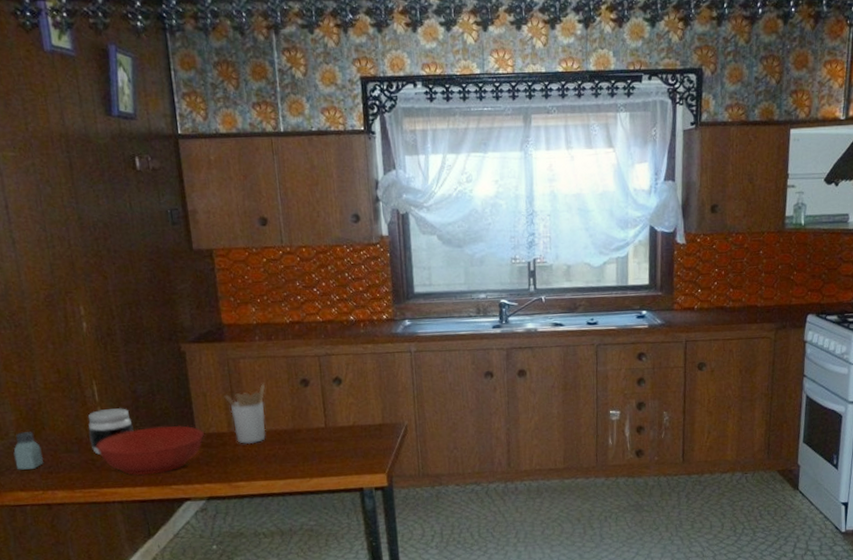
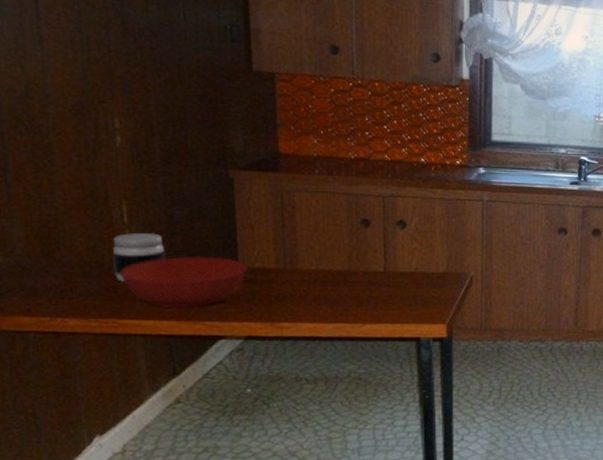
saltshaker: present [13,431,43,470] -> none [19,251,54,292]
utensil holder: present [224,383,266,444] -> none [274,219,321,282]

